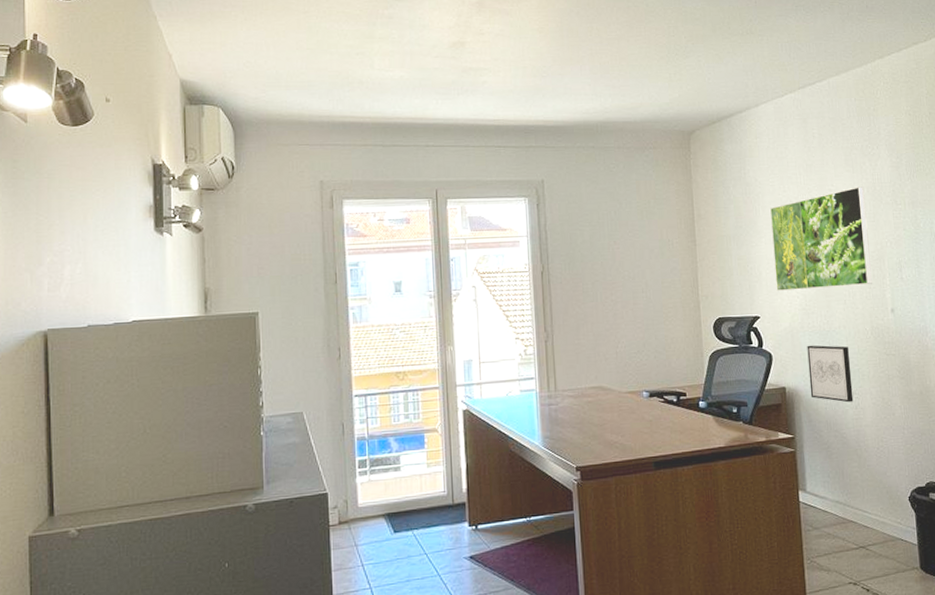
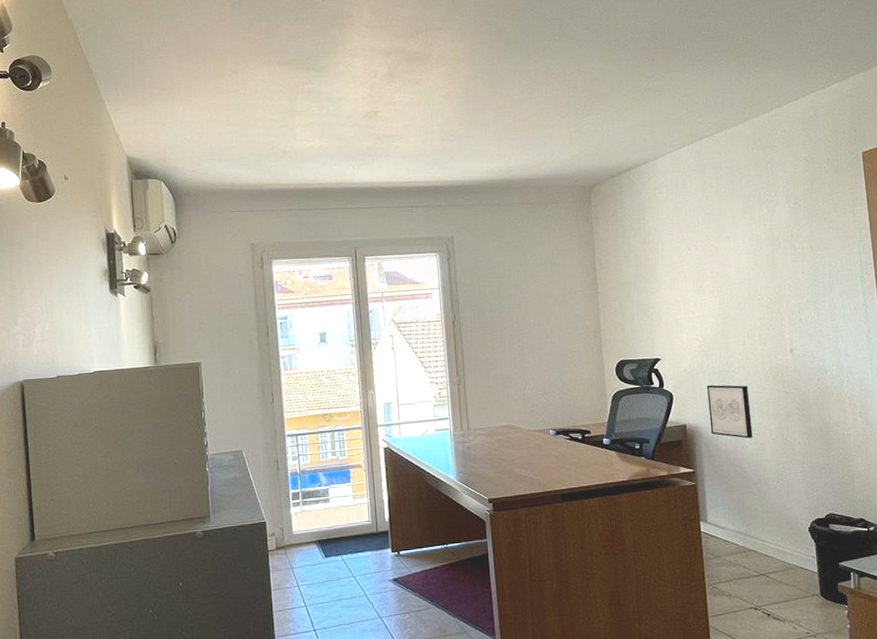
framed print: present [769,186,872,291] -> none [668,232,771,334]

